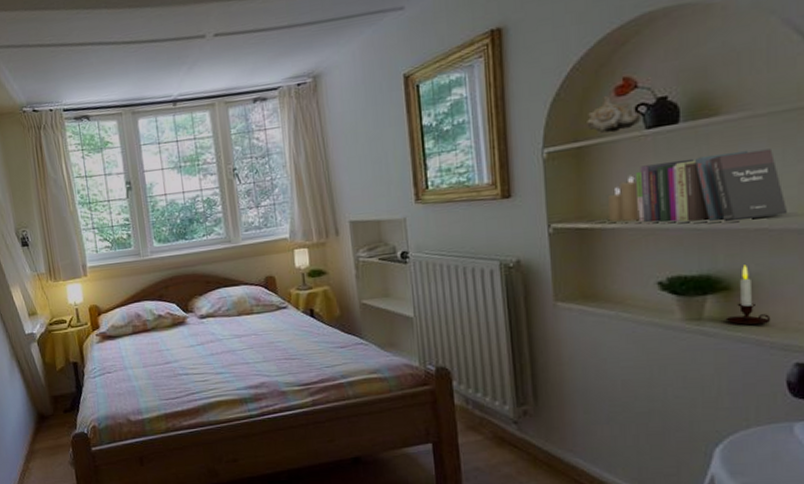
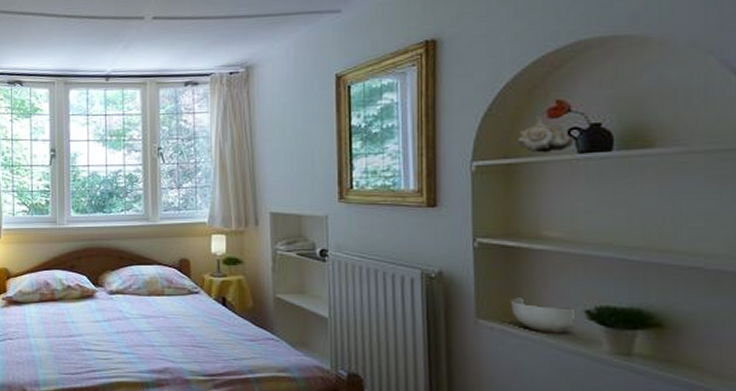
bowl: none [585,277,651,308] -> present [510,297,578,334]
candle: present [607,176,640,223] -> none [535,199,569,245]
books: present [635,148,787,223] -> none [565,185,723,257]
candle: present [725,265,771,326] -> none [656,303,706,368]

